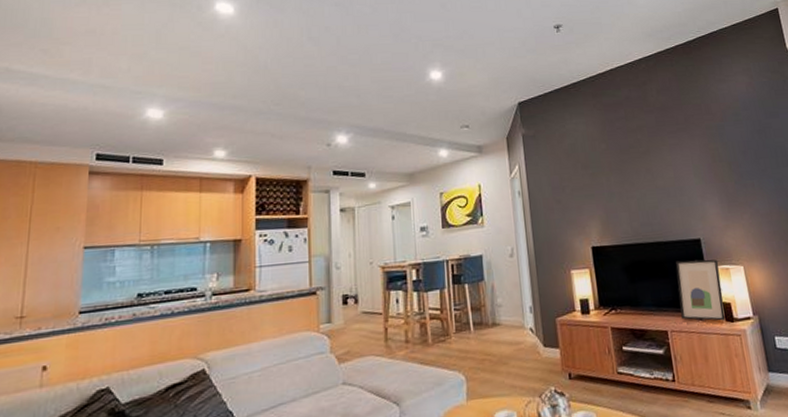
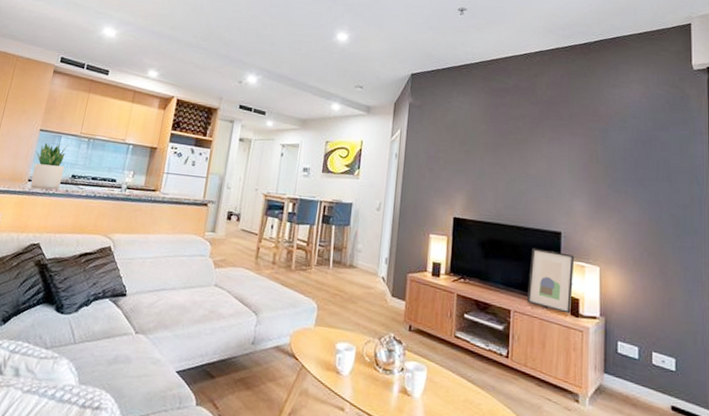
planter: none [82,258,126,323] -> present [30,142,68,191]

